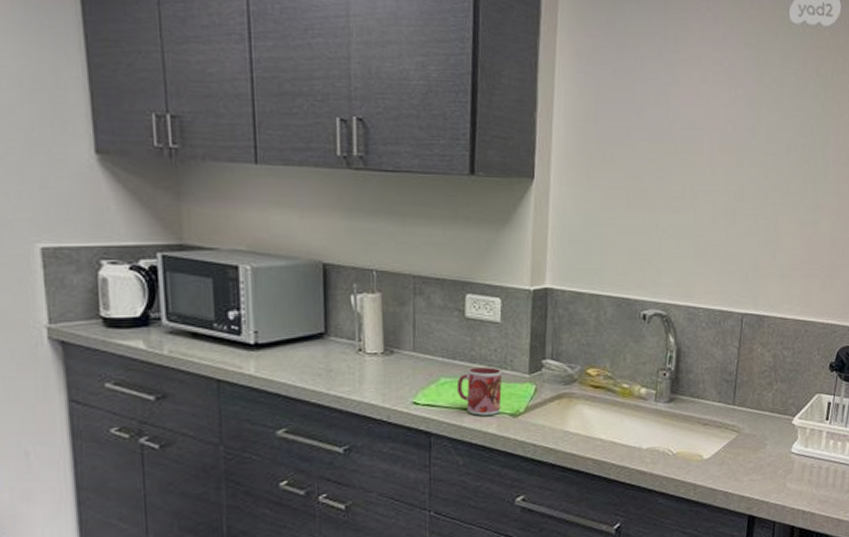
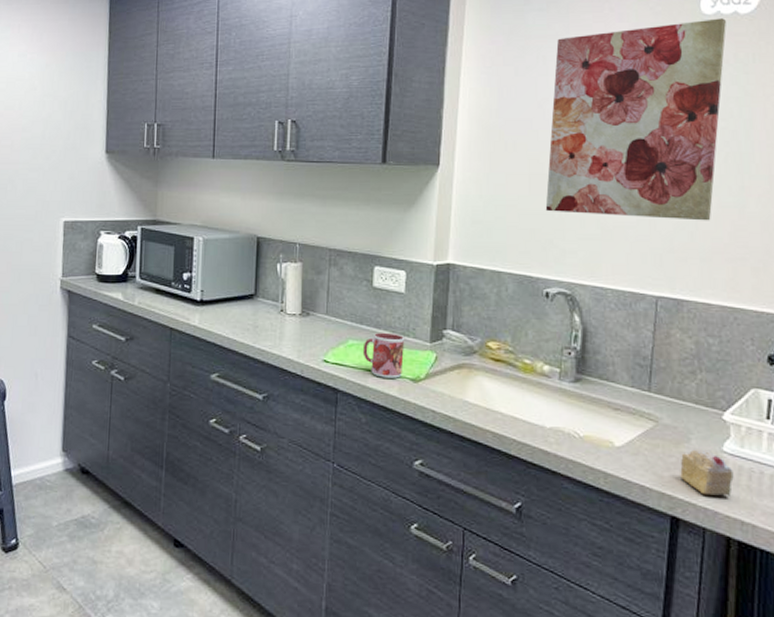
wall art: none [643,28,811,238] -> present [545,18,726,221]
cake slice: none [757,453,799,493] -> present [680,449,734,496]

